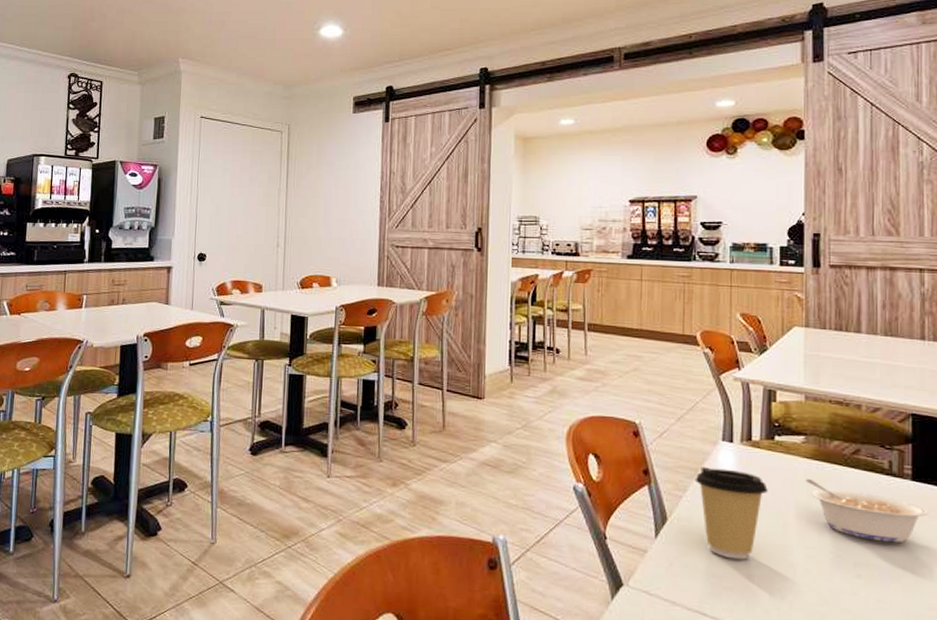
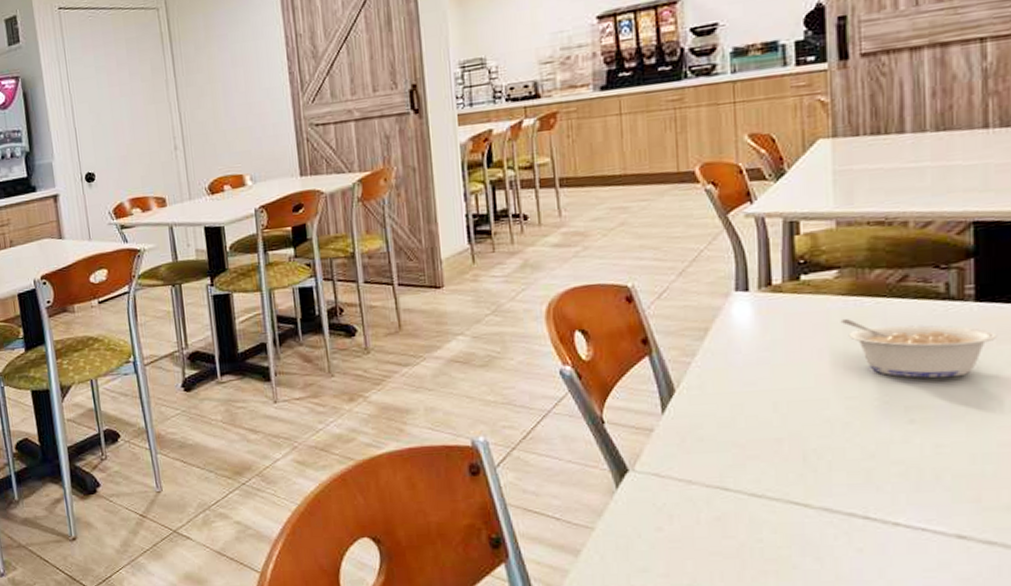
coffee cup: present [694,467,768,560] -> none [704,322,795,424]

